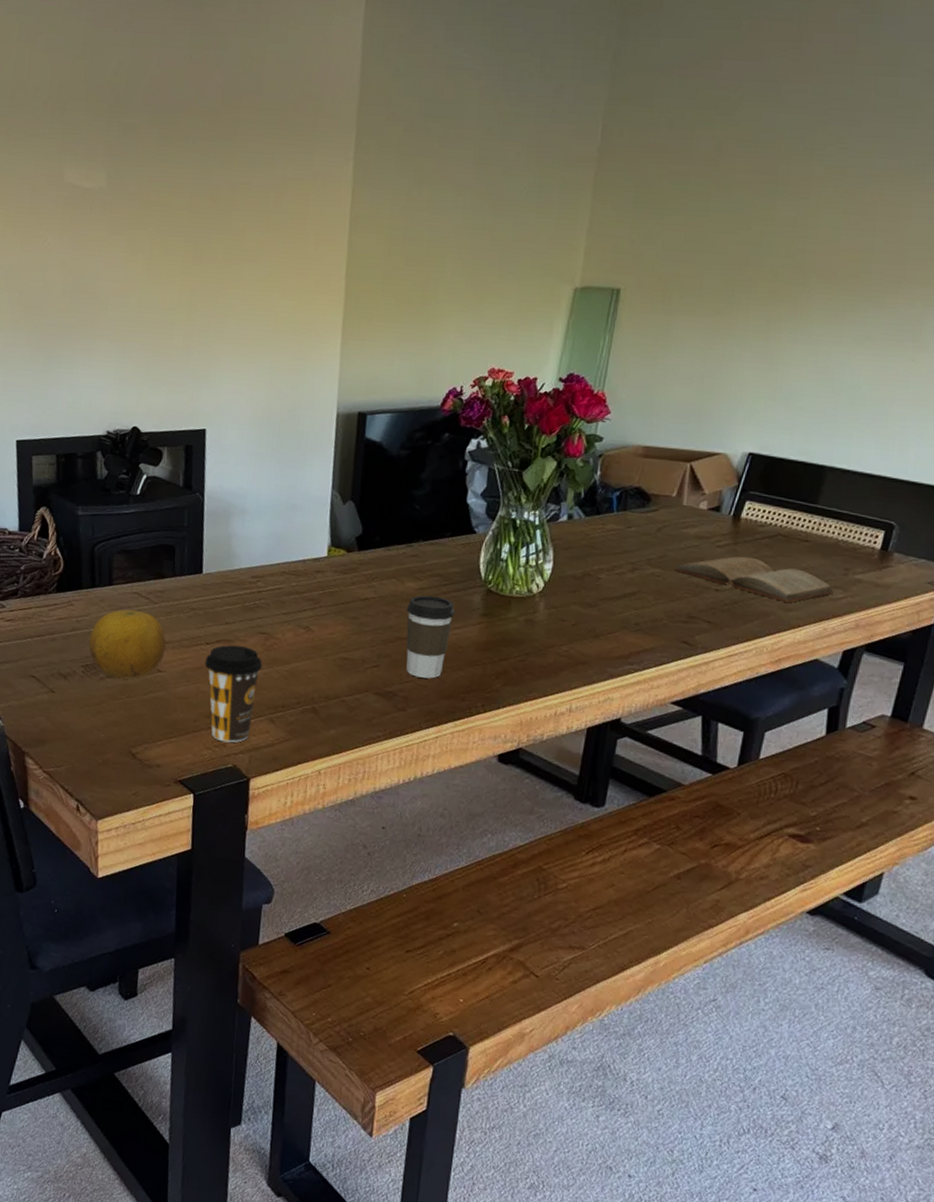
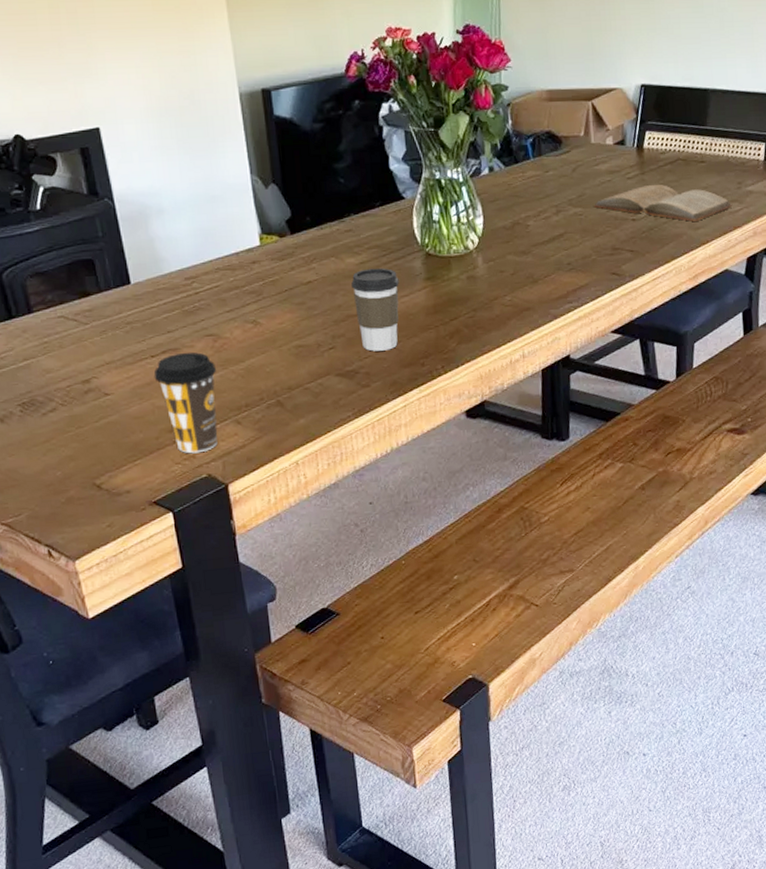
fruit: present [89,609,166,680] -> none [19,335,109,412]

